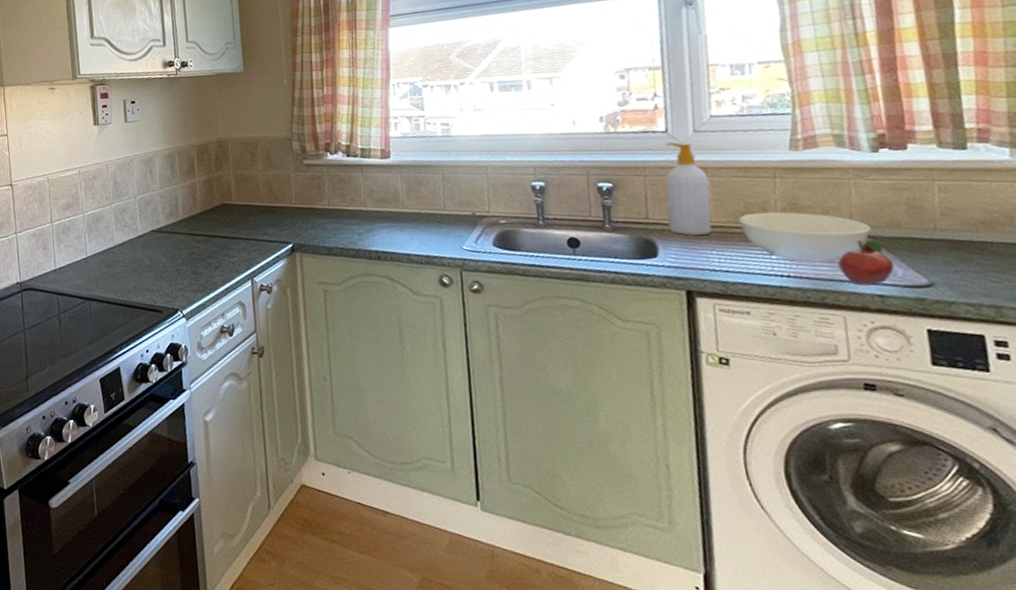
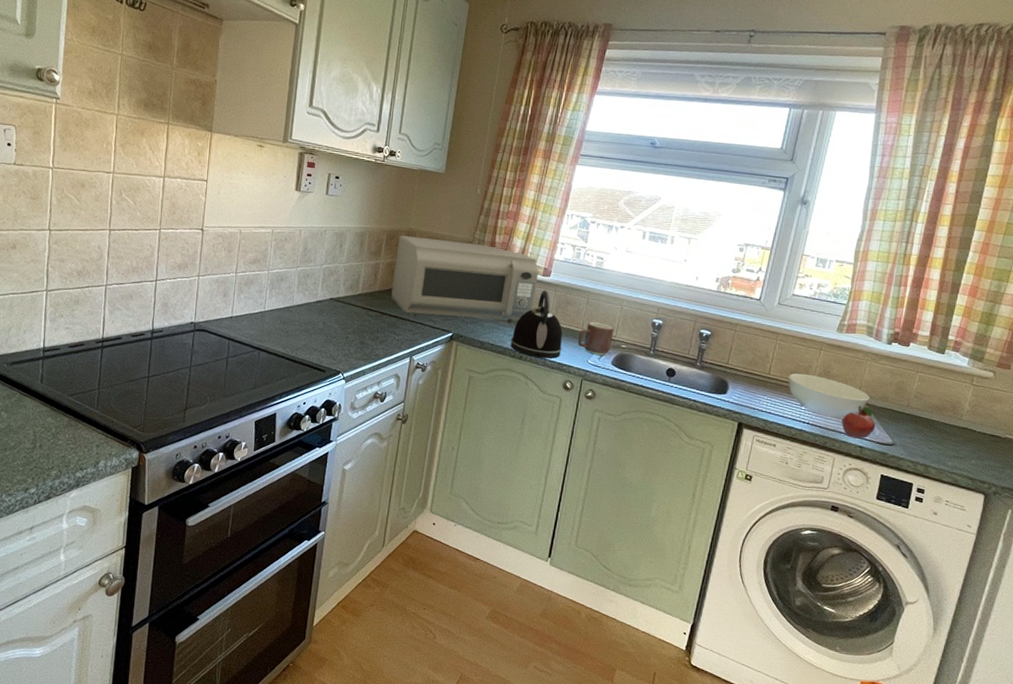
microwave: none [210,136,379,233] -> present [391,235,539,323]
kettle: none [361,174,427,254] -> present [510,290,563,359]
mug: none [442,198,487,238] -> present [577,321,614,356]
soap bottle: present [665,142,712,236] -> none [740,309,778,383]

